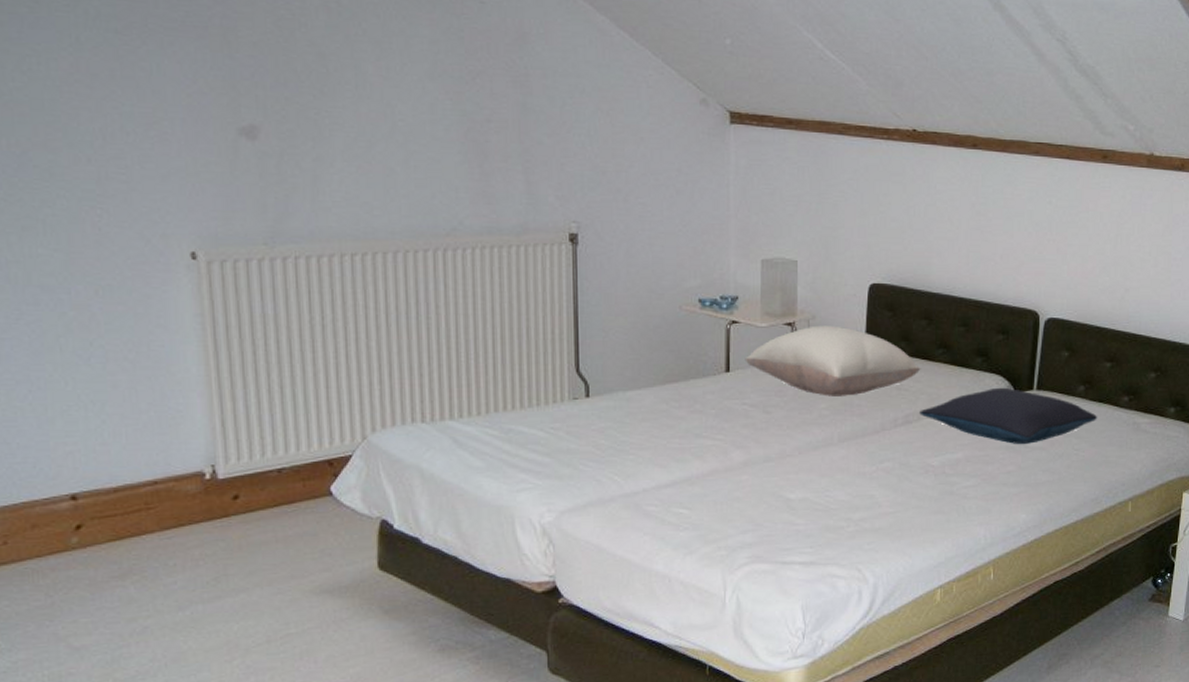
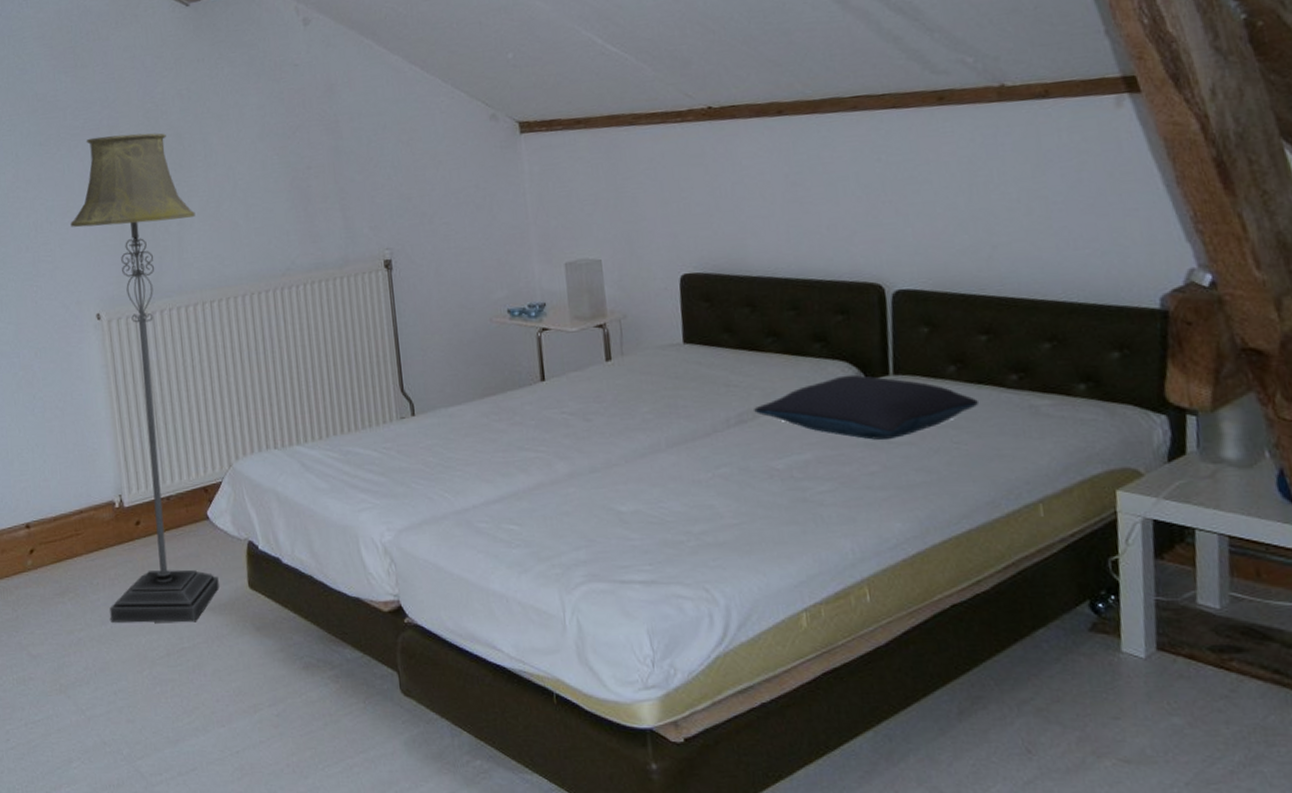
floor lamp: none [157,37,341,609] -> present [70,133,219,623]
pillow: present [745,325,921,396] -> none [558,323,750,399]

